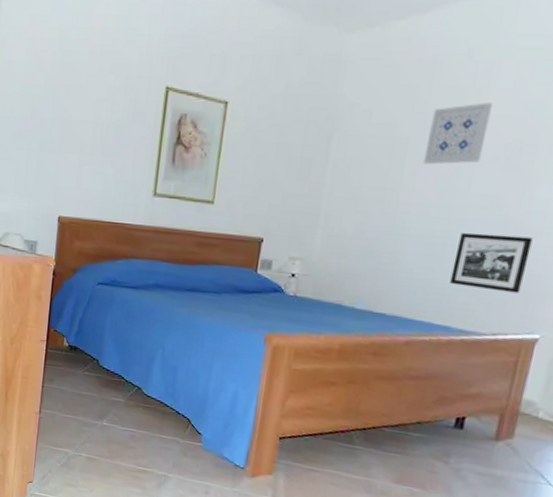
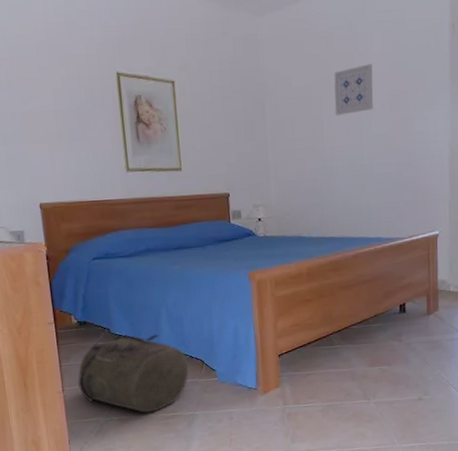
backpack: none [55,370,173,461] -> present [78,334,189,413]
picture frame: present [450,232,533,294] -> none [372,161,420,205]

